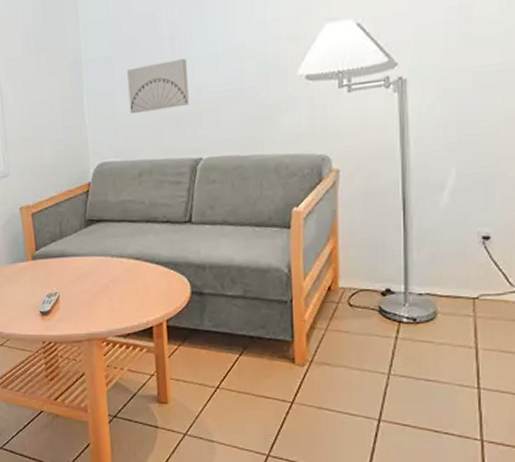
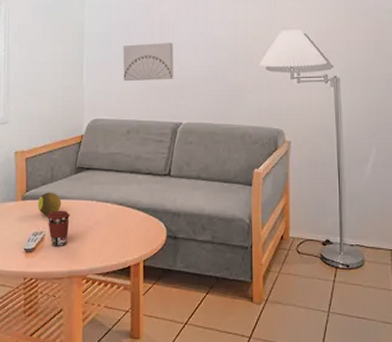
fruit: none [48,249,74,275] -> present [37,192,61,215]
coffee cup: none [59,268,84,308] -> present [47,210,70,246]

